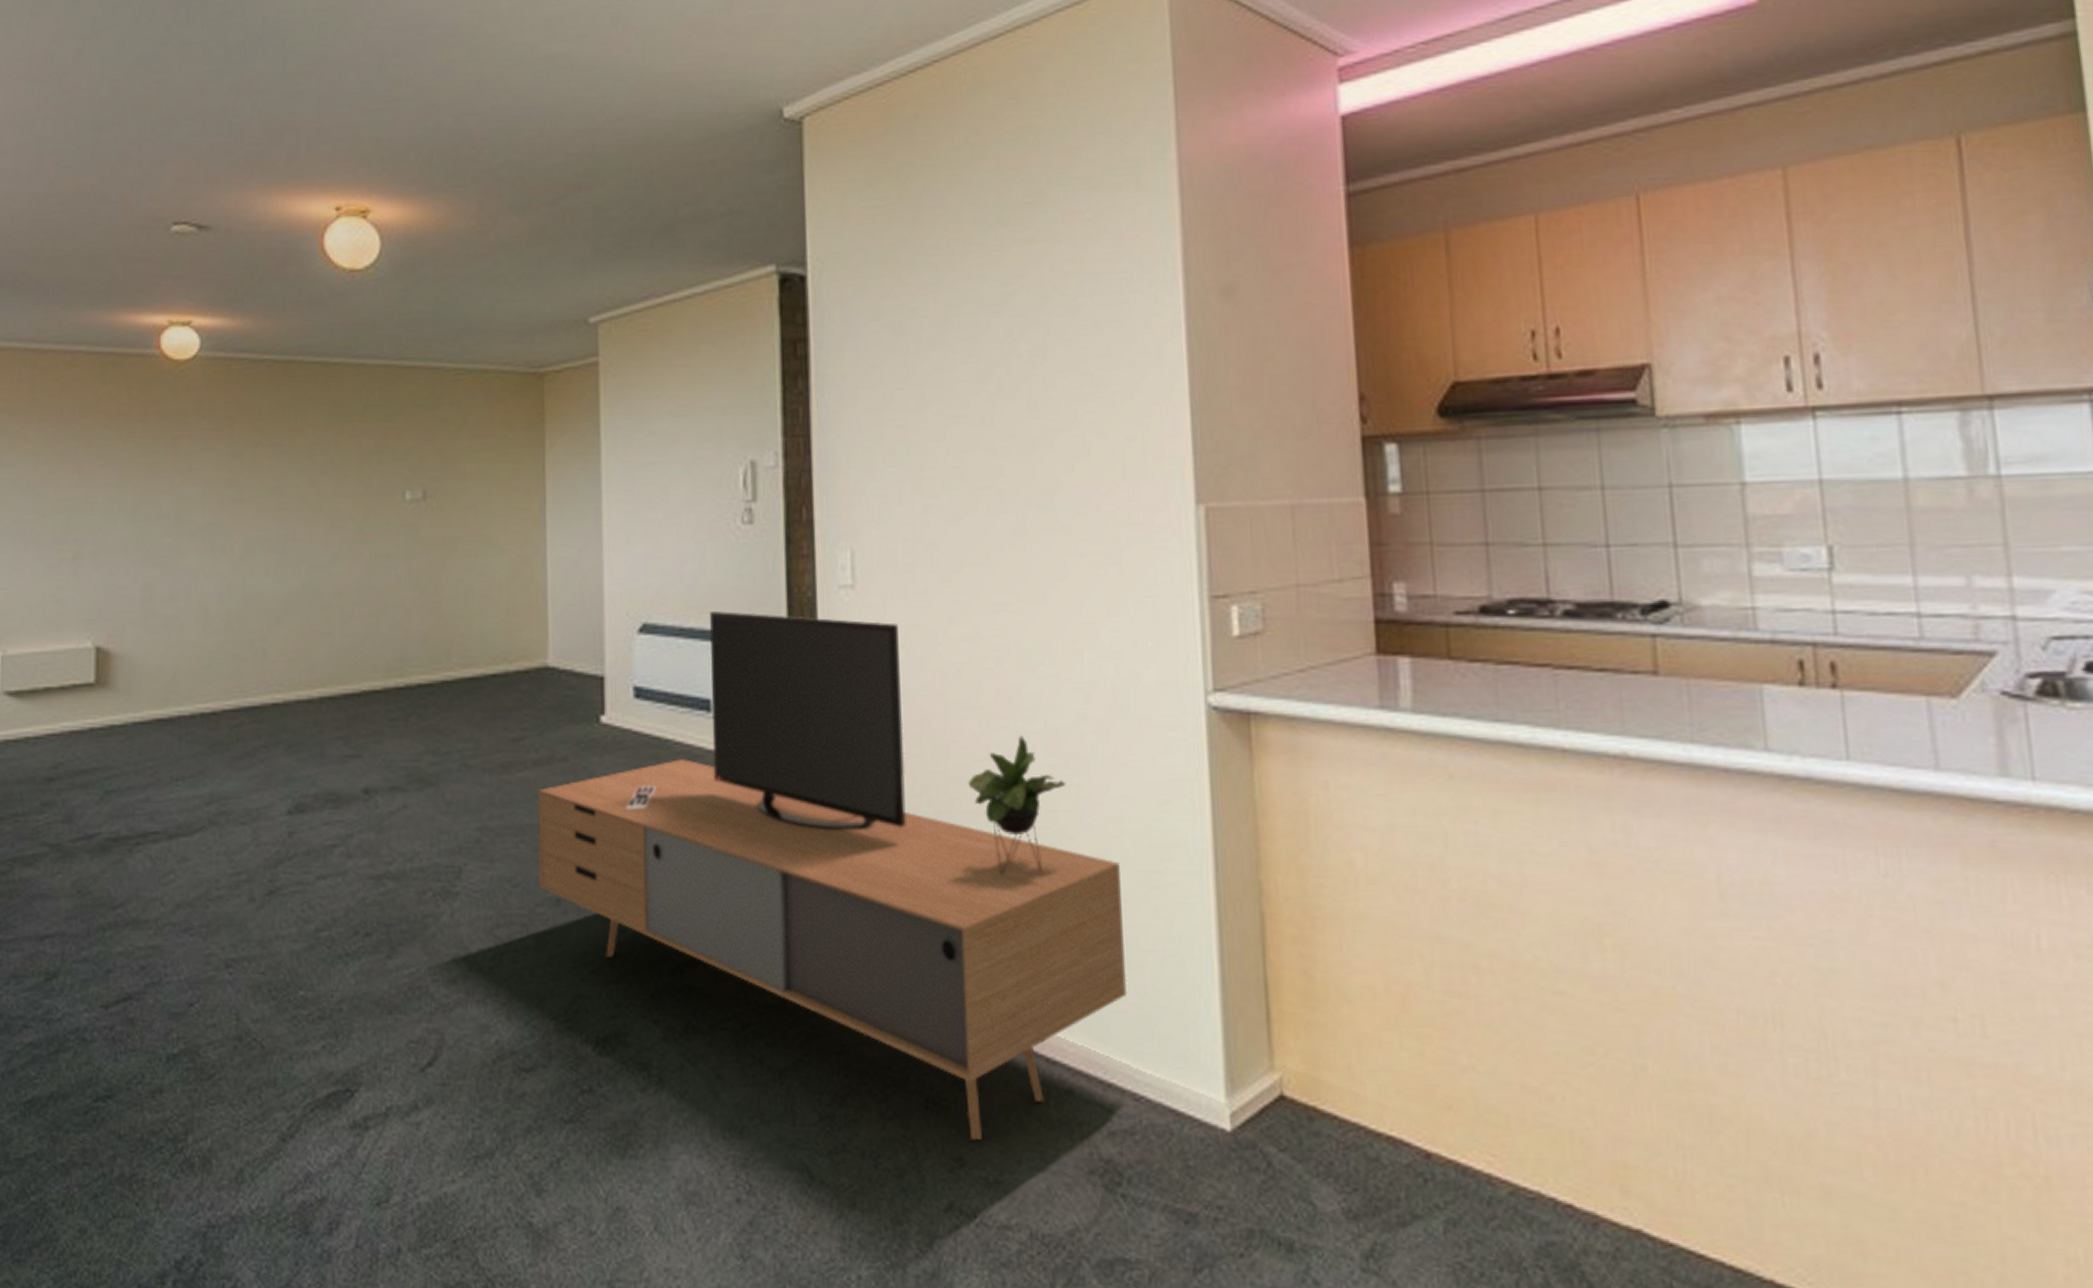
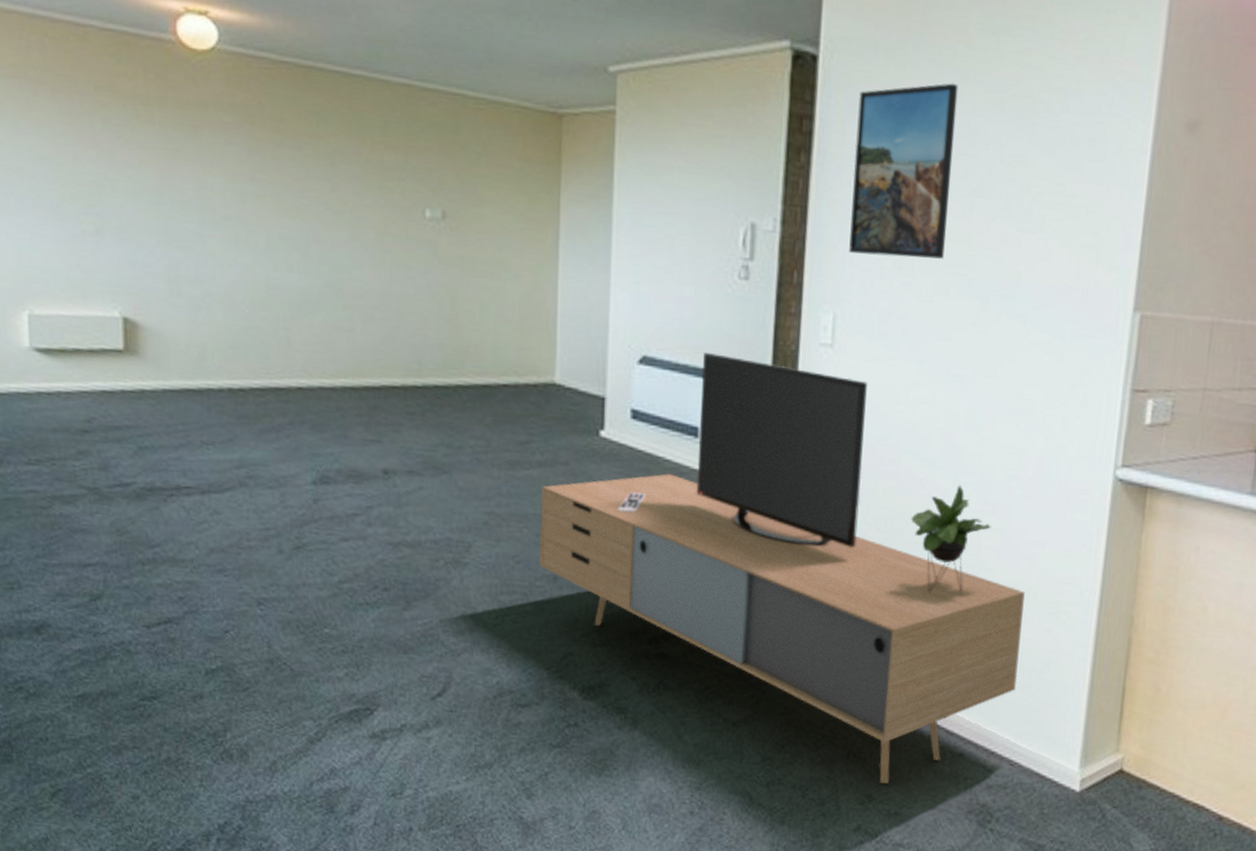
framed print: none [854,283,968,480] -> present [849,83,959,259]

